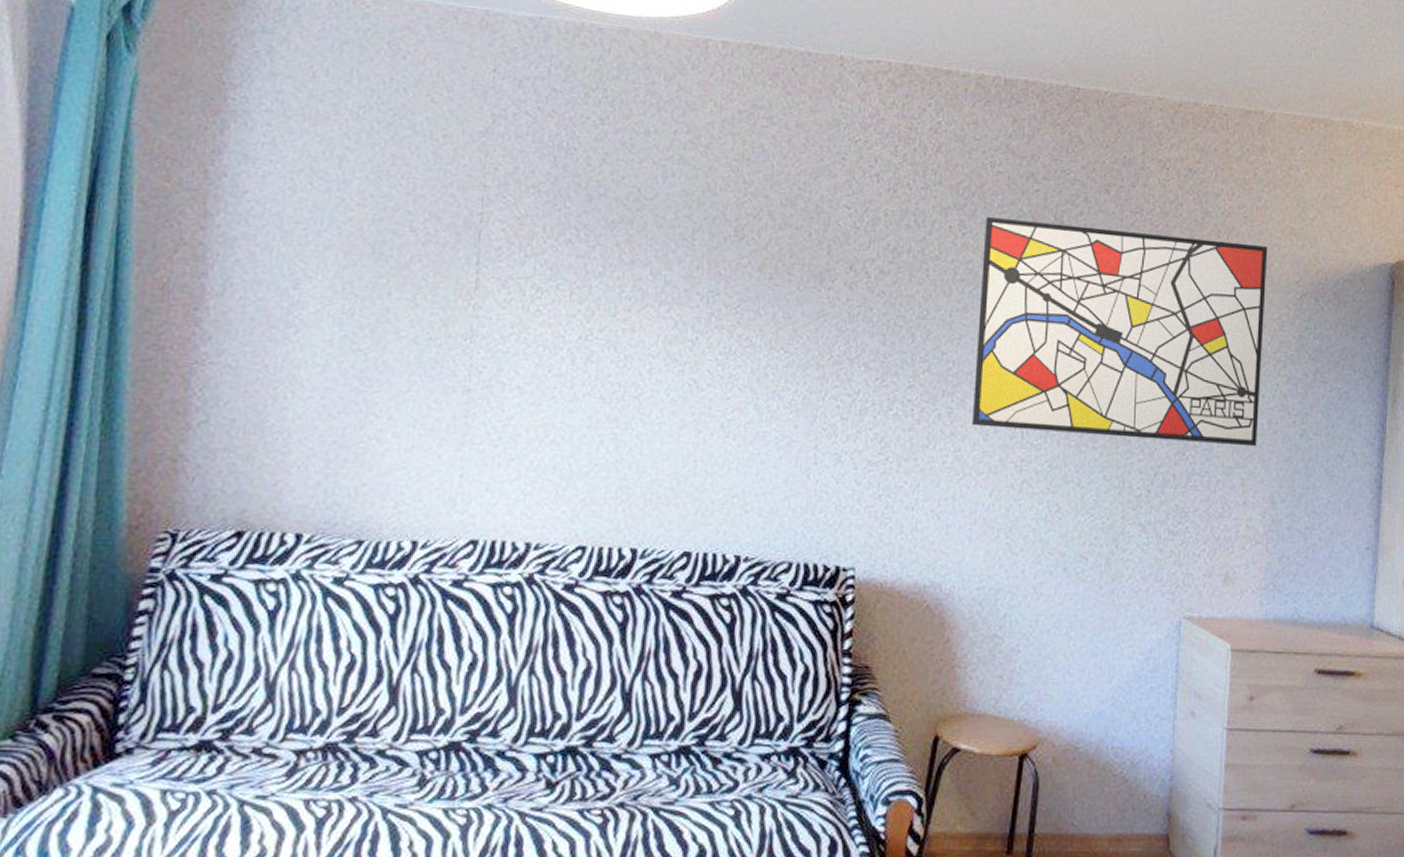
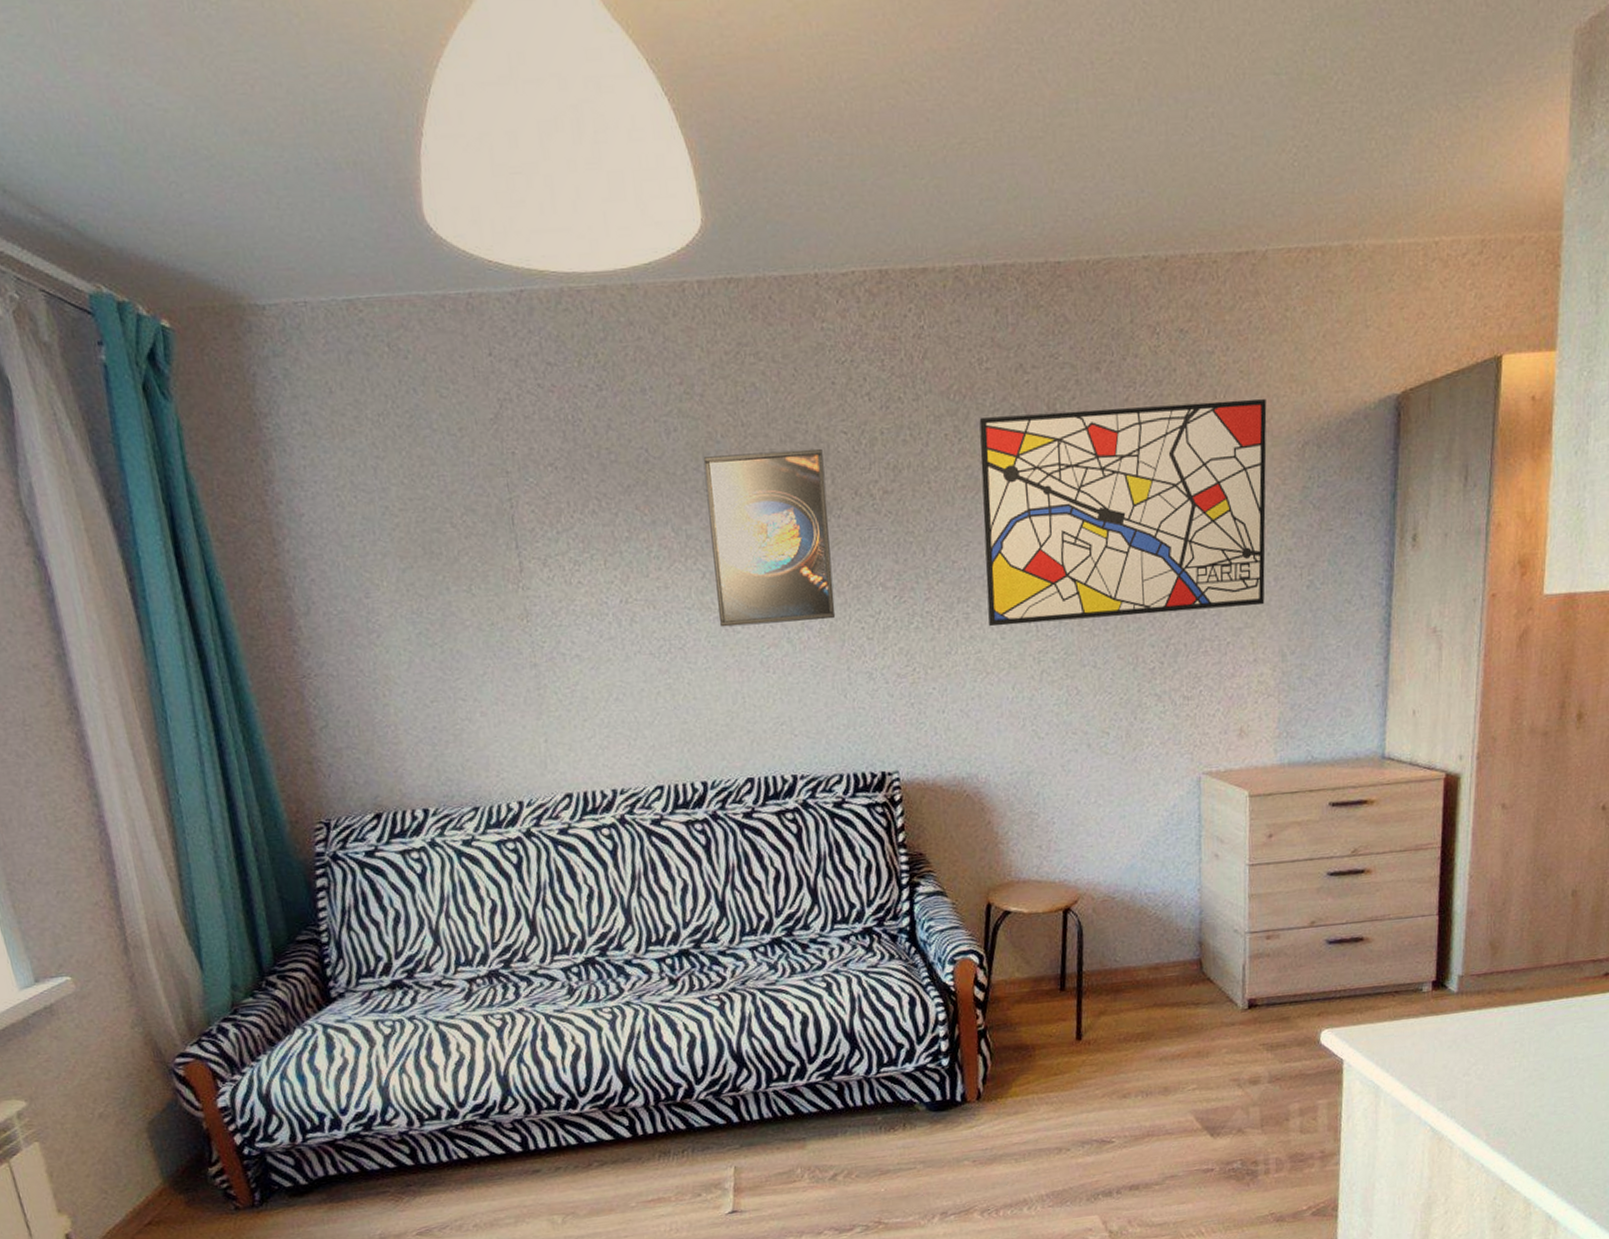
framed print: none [683,206,823,392] -> present [703,448,836,628]

